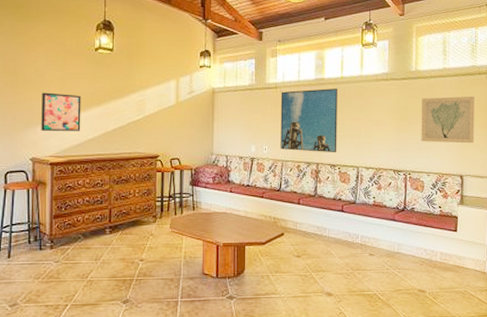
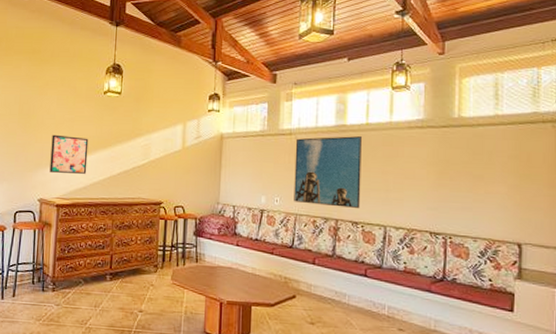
wall art: present [421,96,475,144] -> none [465,148,537,206]

